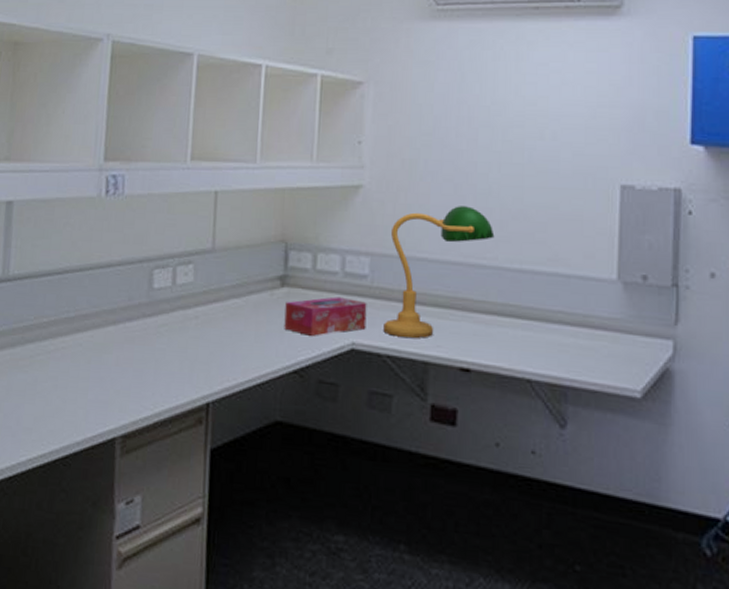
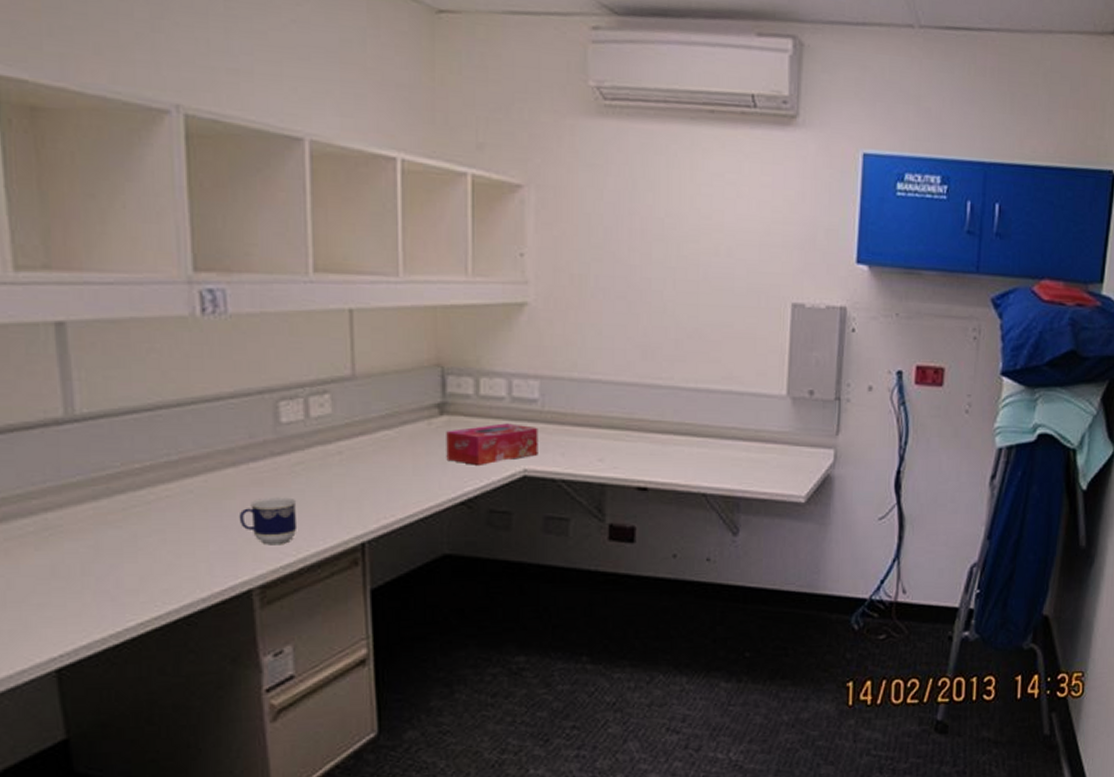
cup: none [112,354,159,399] -> present [239,497,298,545]
desk lamp: present [383,206,495,338] -> none [557,325,670,461]

